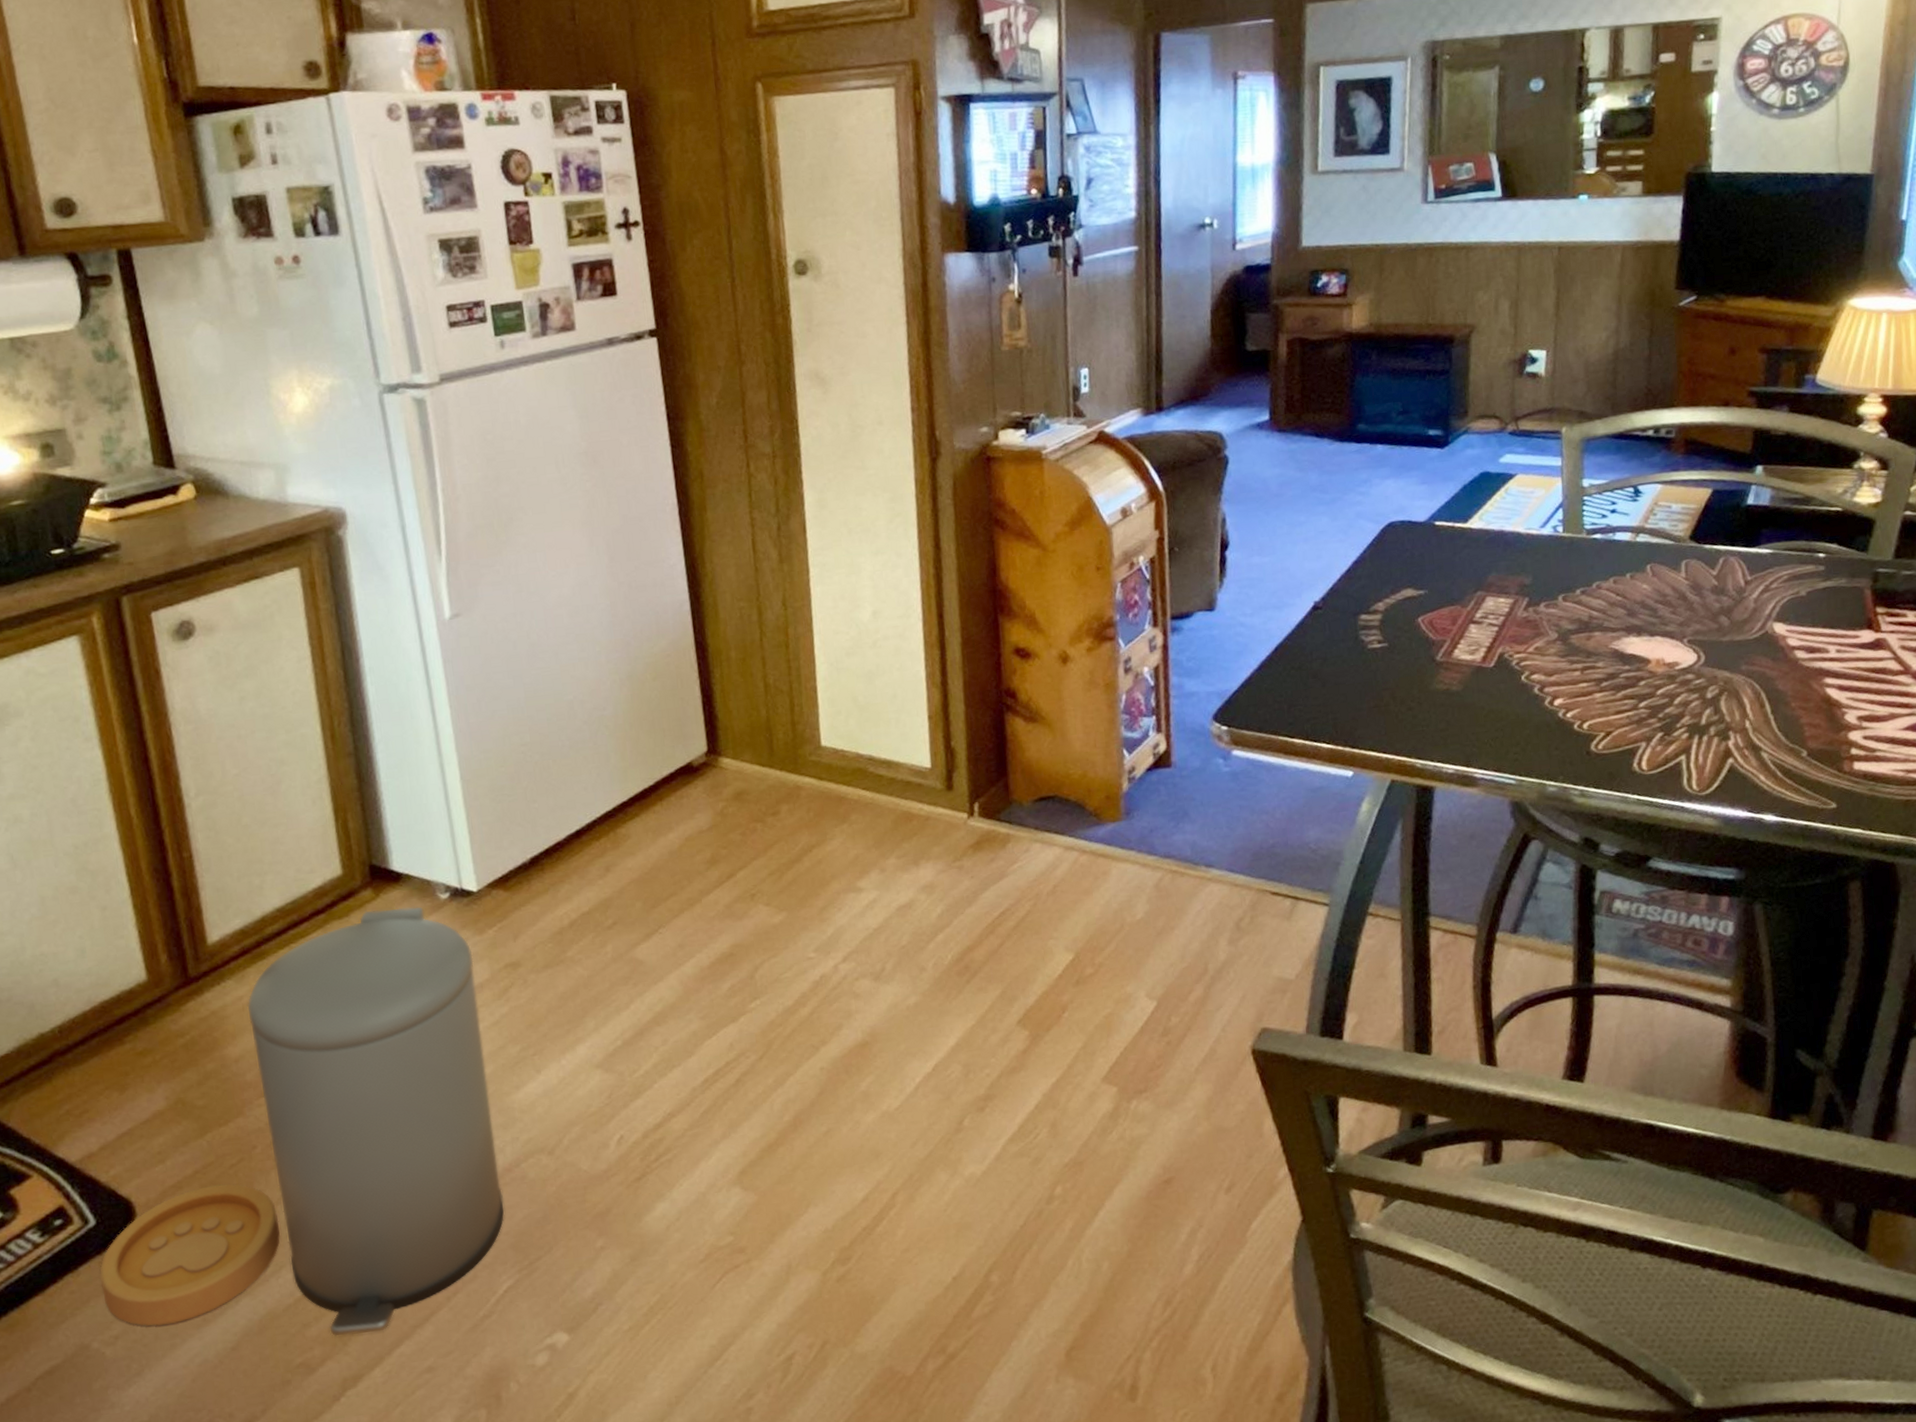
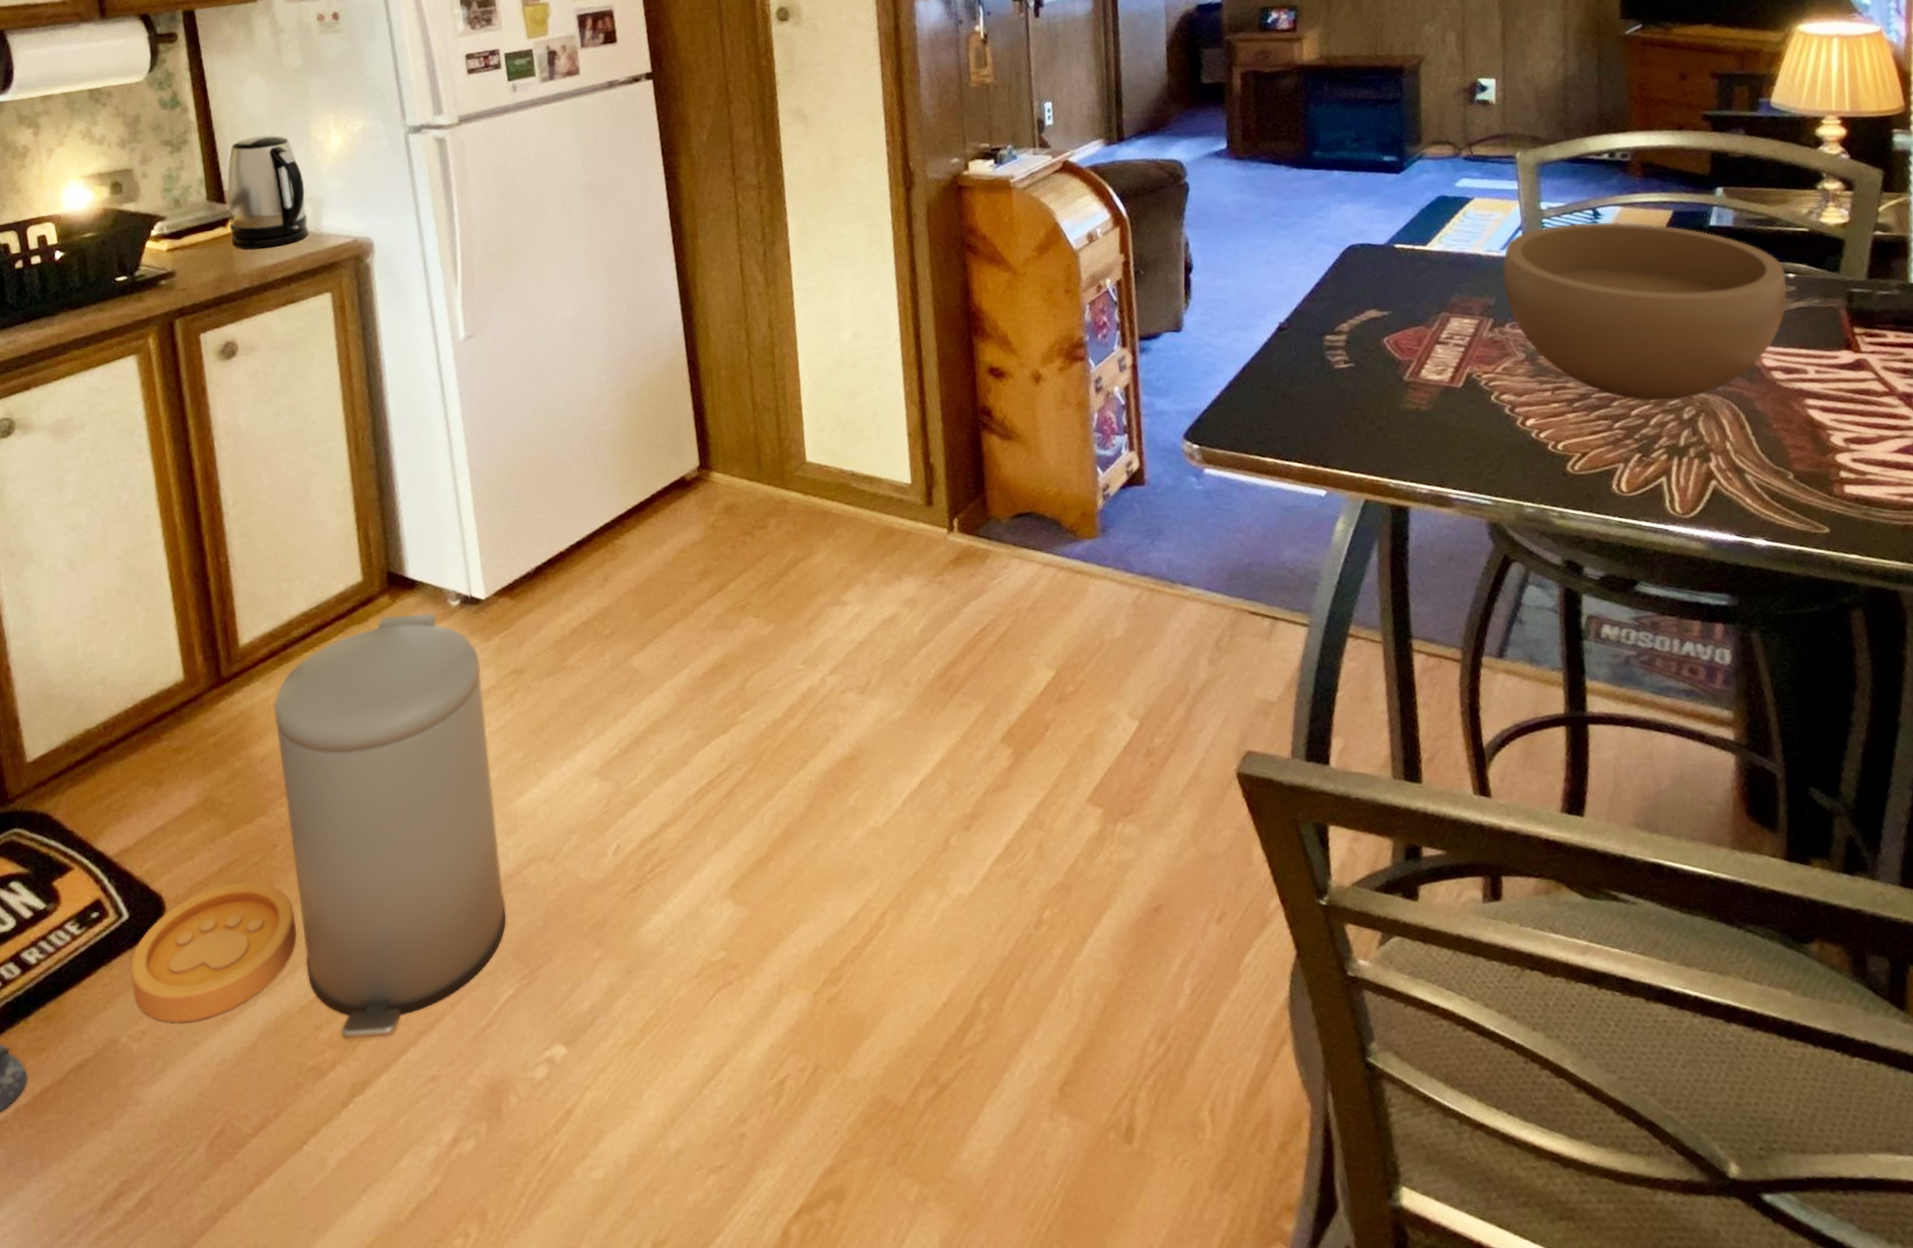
kettle: none [176,393,273,520] -> present [227,135,309,249]
bowl: none [1541,499,1817,681] -> present [1502,221,1787,401]

